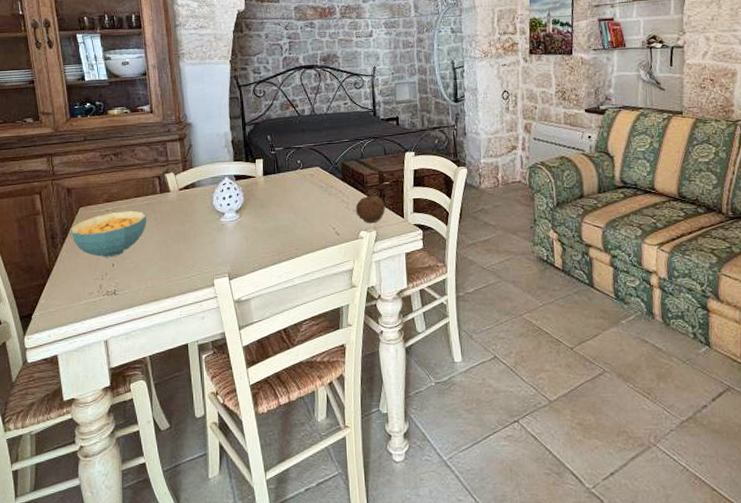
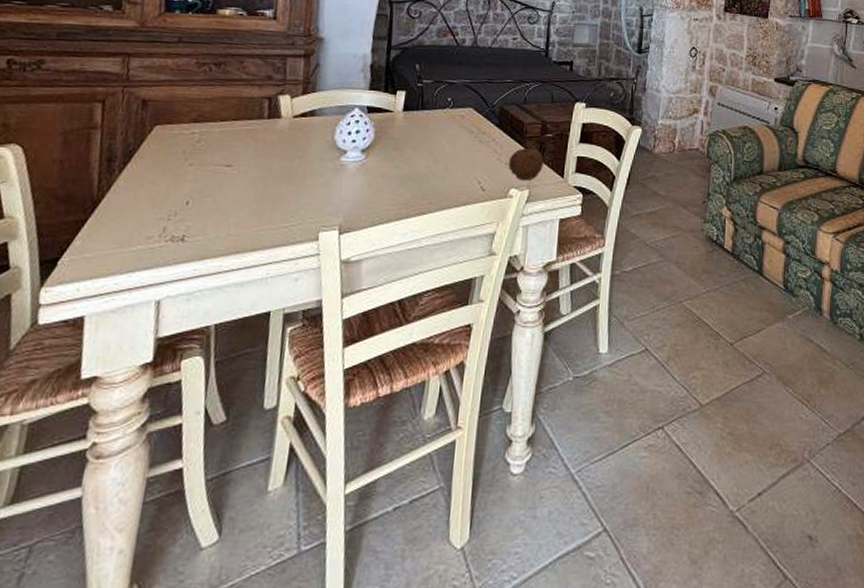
cereal bowl: present [70,210,147,258] -> none [136,135,245,193]

